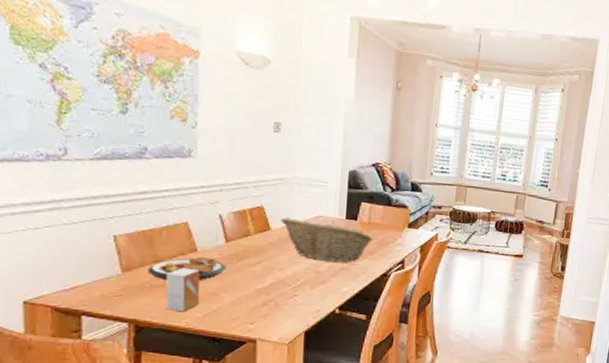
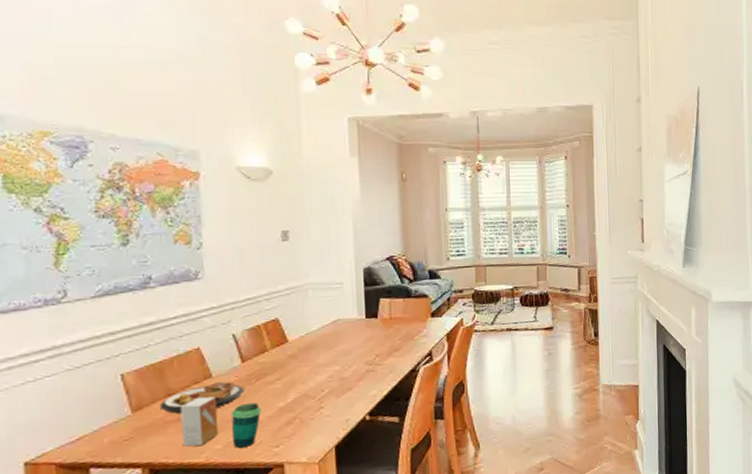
cup: none [211,280,240,320] -> present [231,402,261,448]
fruit basket: present [281,217,374,263] -> none [298,322,397,367]

